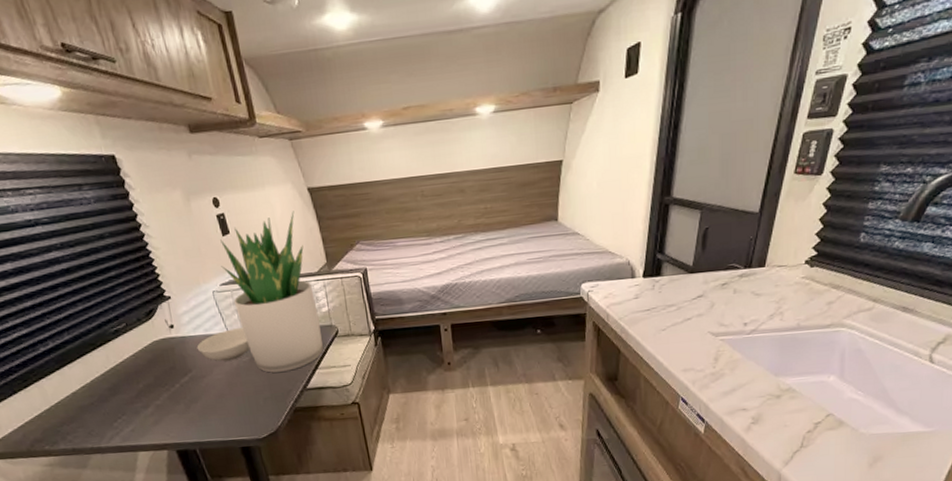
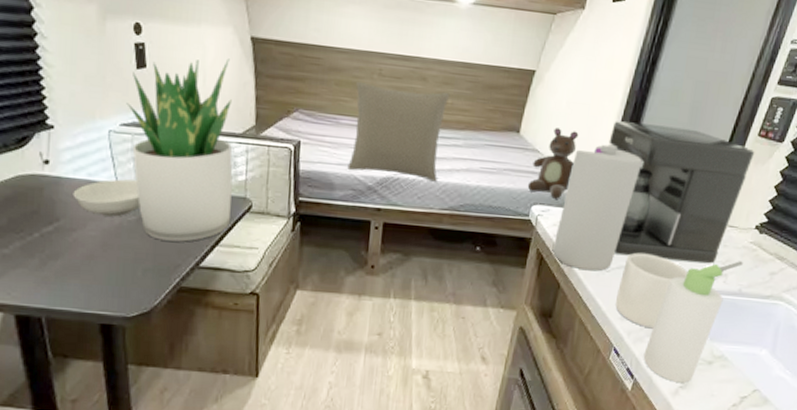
pillow: none [404,198,491,285] -> present [347,81,450,182]
teddy bear: none [574,208,614,274] -> present [527,128,579,199]
paper towel holder: none [608,212,680,333] -> present [553,143,642,271]
coffee maker: none [644,181,794,313] -> present [608,121,755,264]
mug: none [676,306,743,375] -> present [615,252,688,329]
bottle: none [711,297,798,420] -> present [643,261,743,383]

